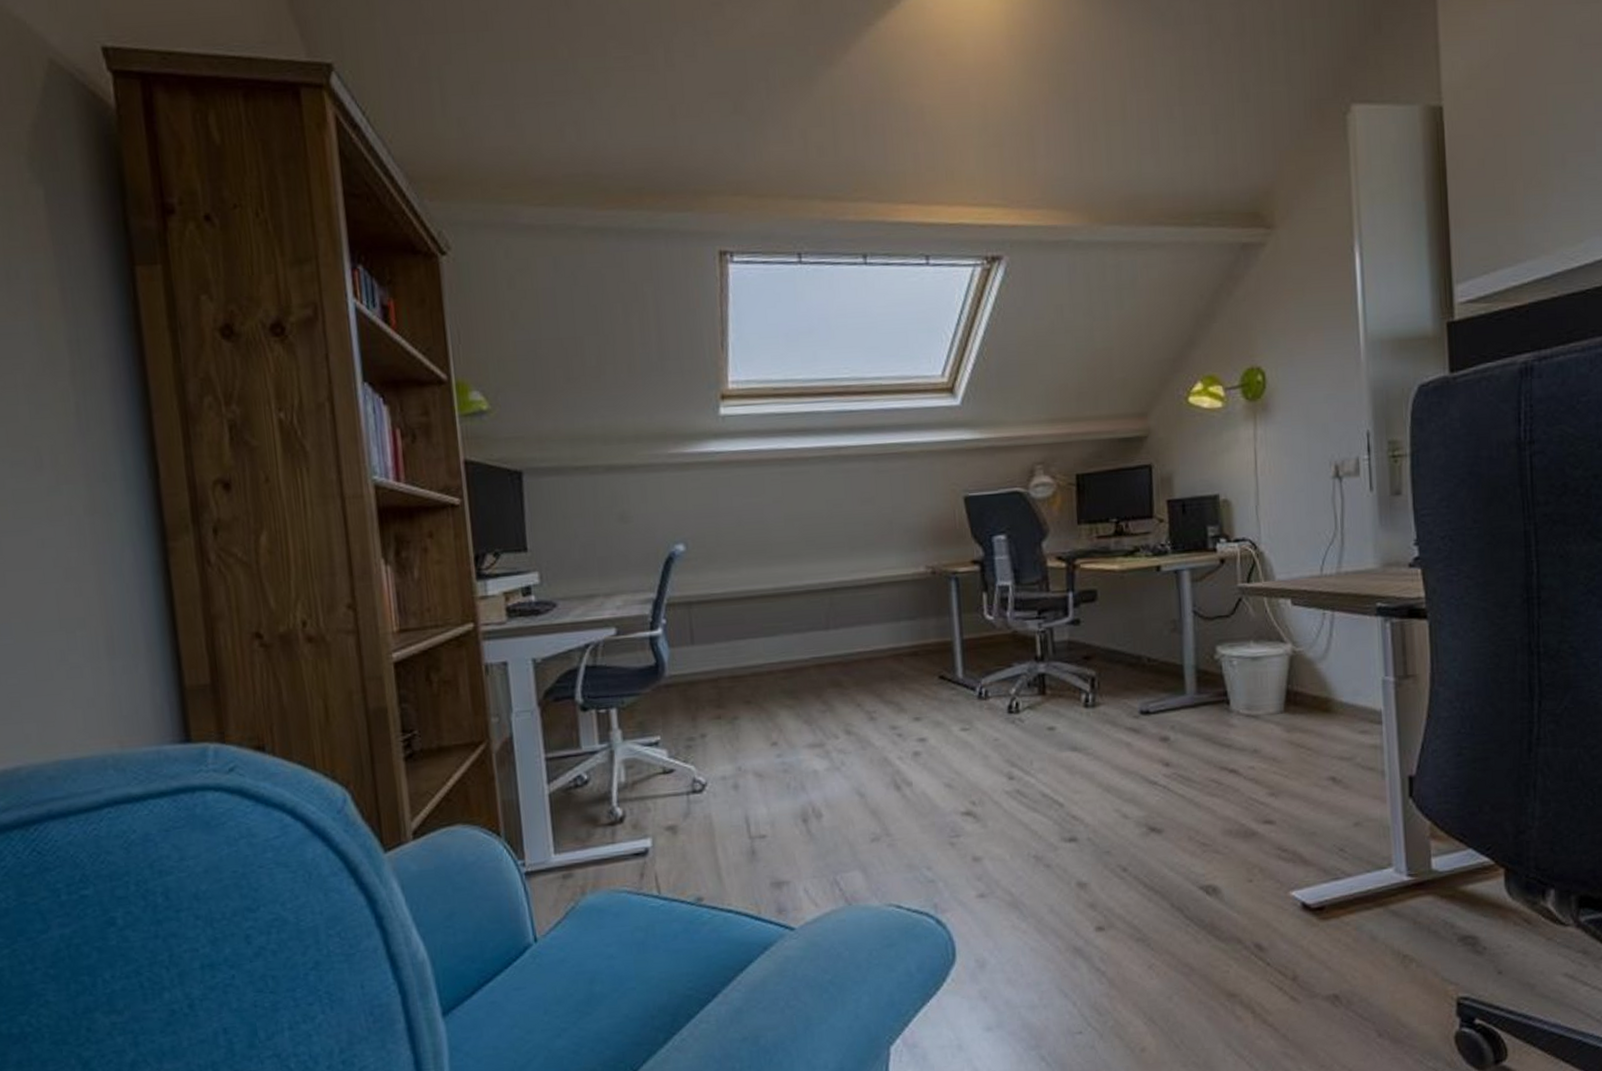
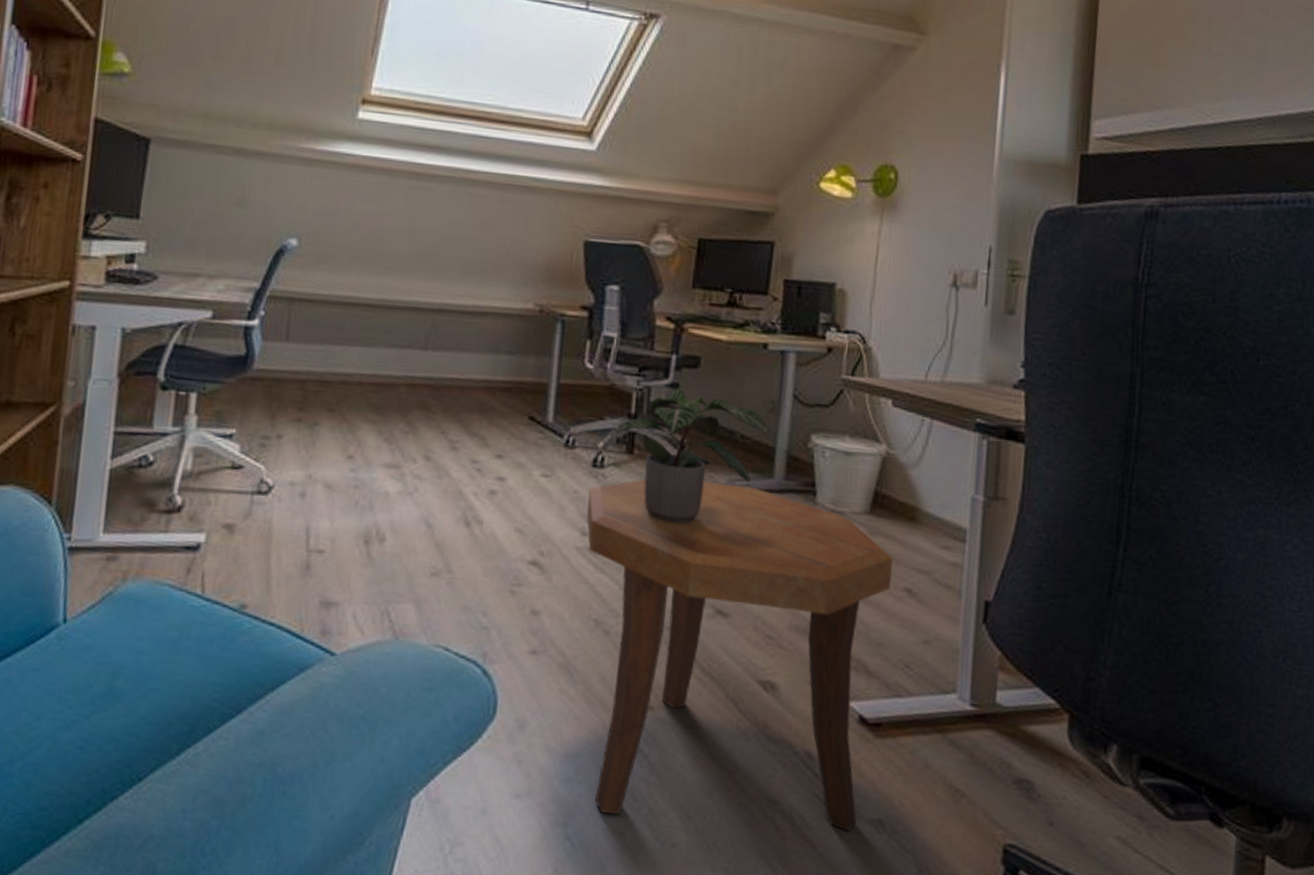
side table: none [1008,706,1315,1031] -> present [586,479,893,831]
potted plant: none [1022,623,1178,754] -> present [612,388,772,525]

